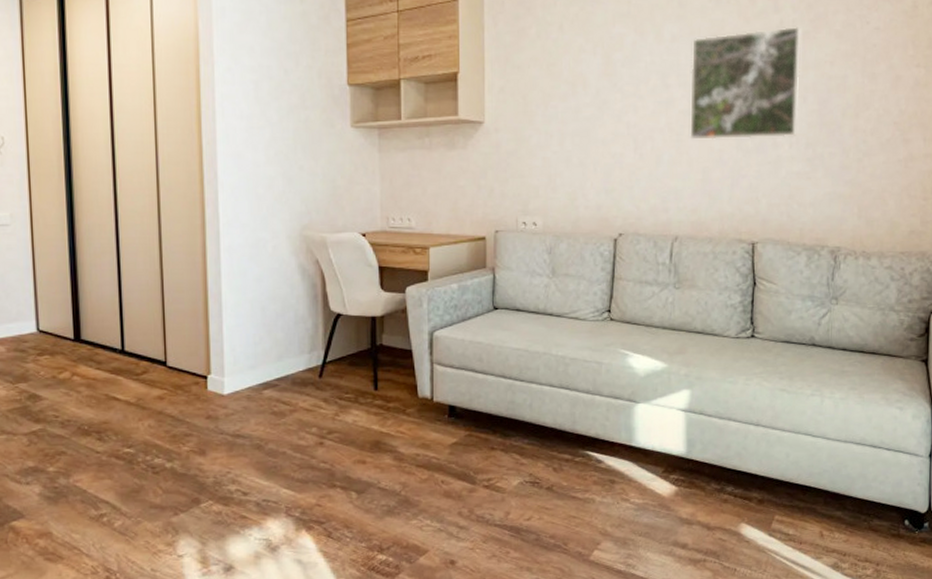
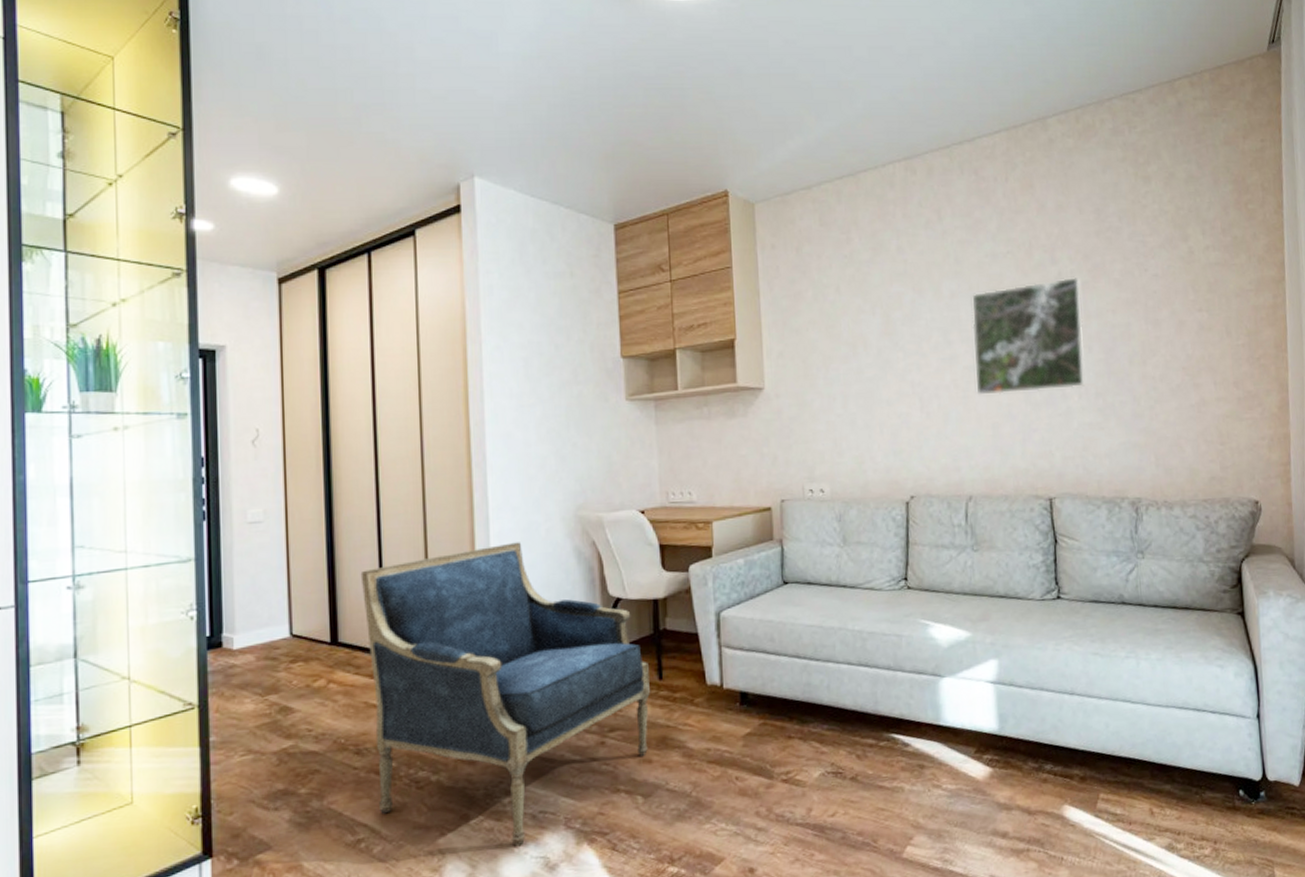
armchair: none [100,257,366,529] -> present [360,542,650,847]

